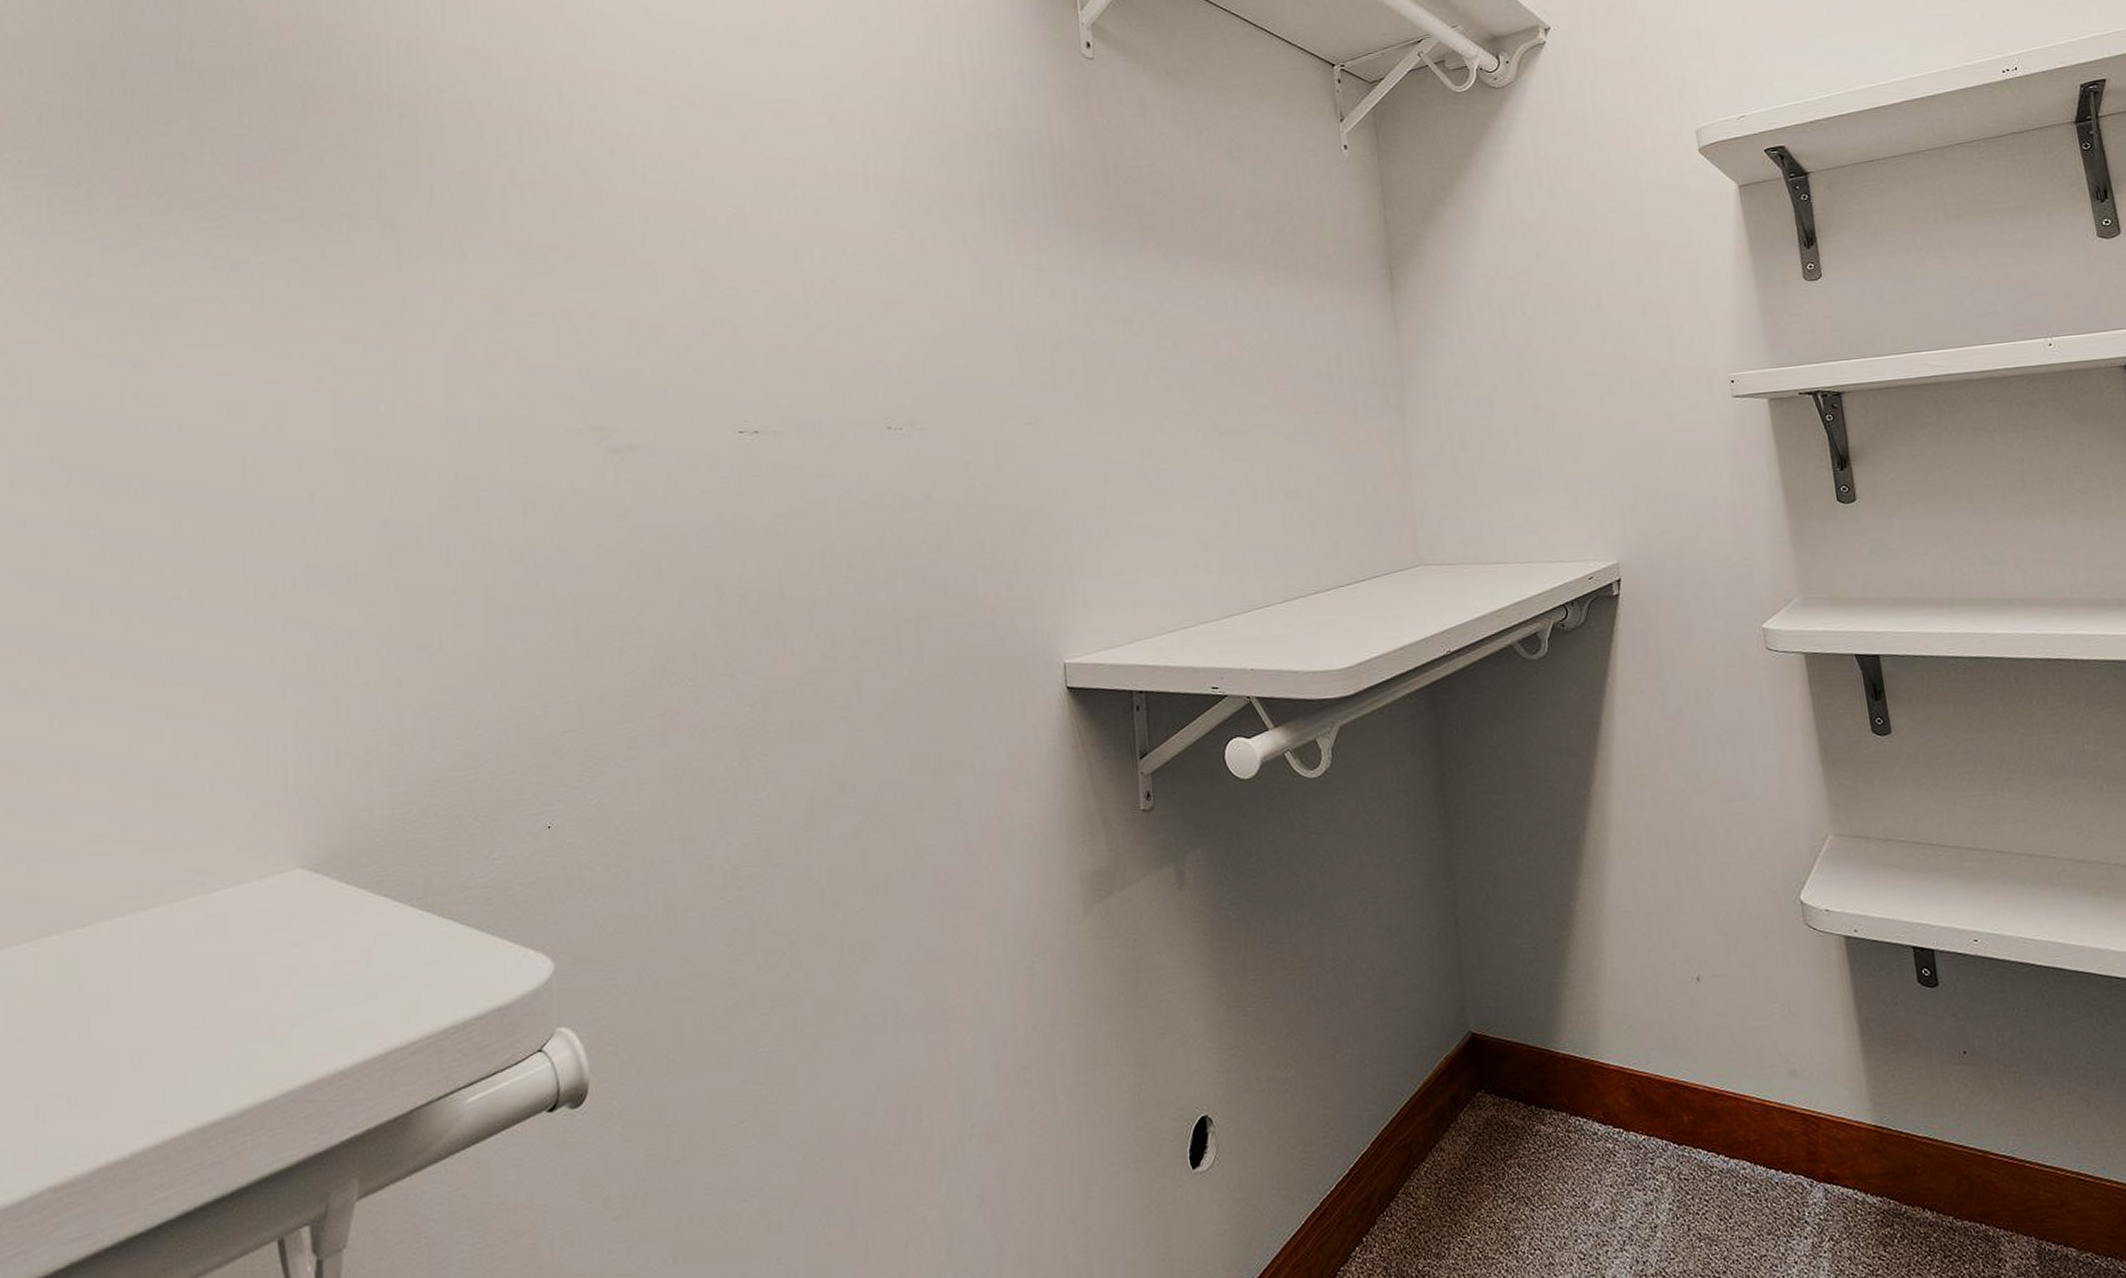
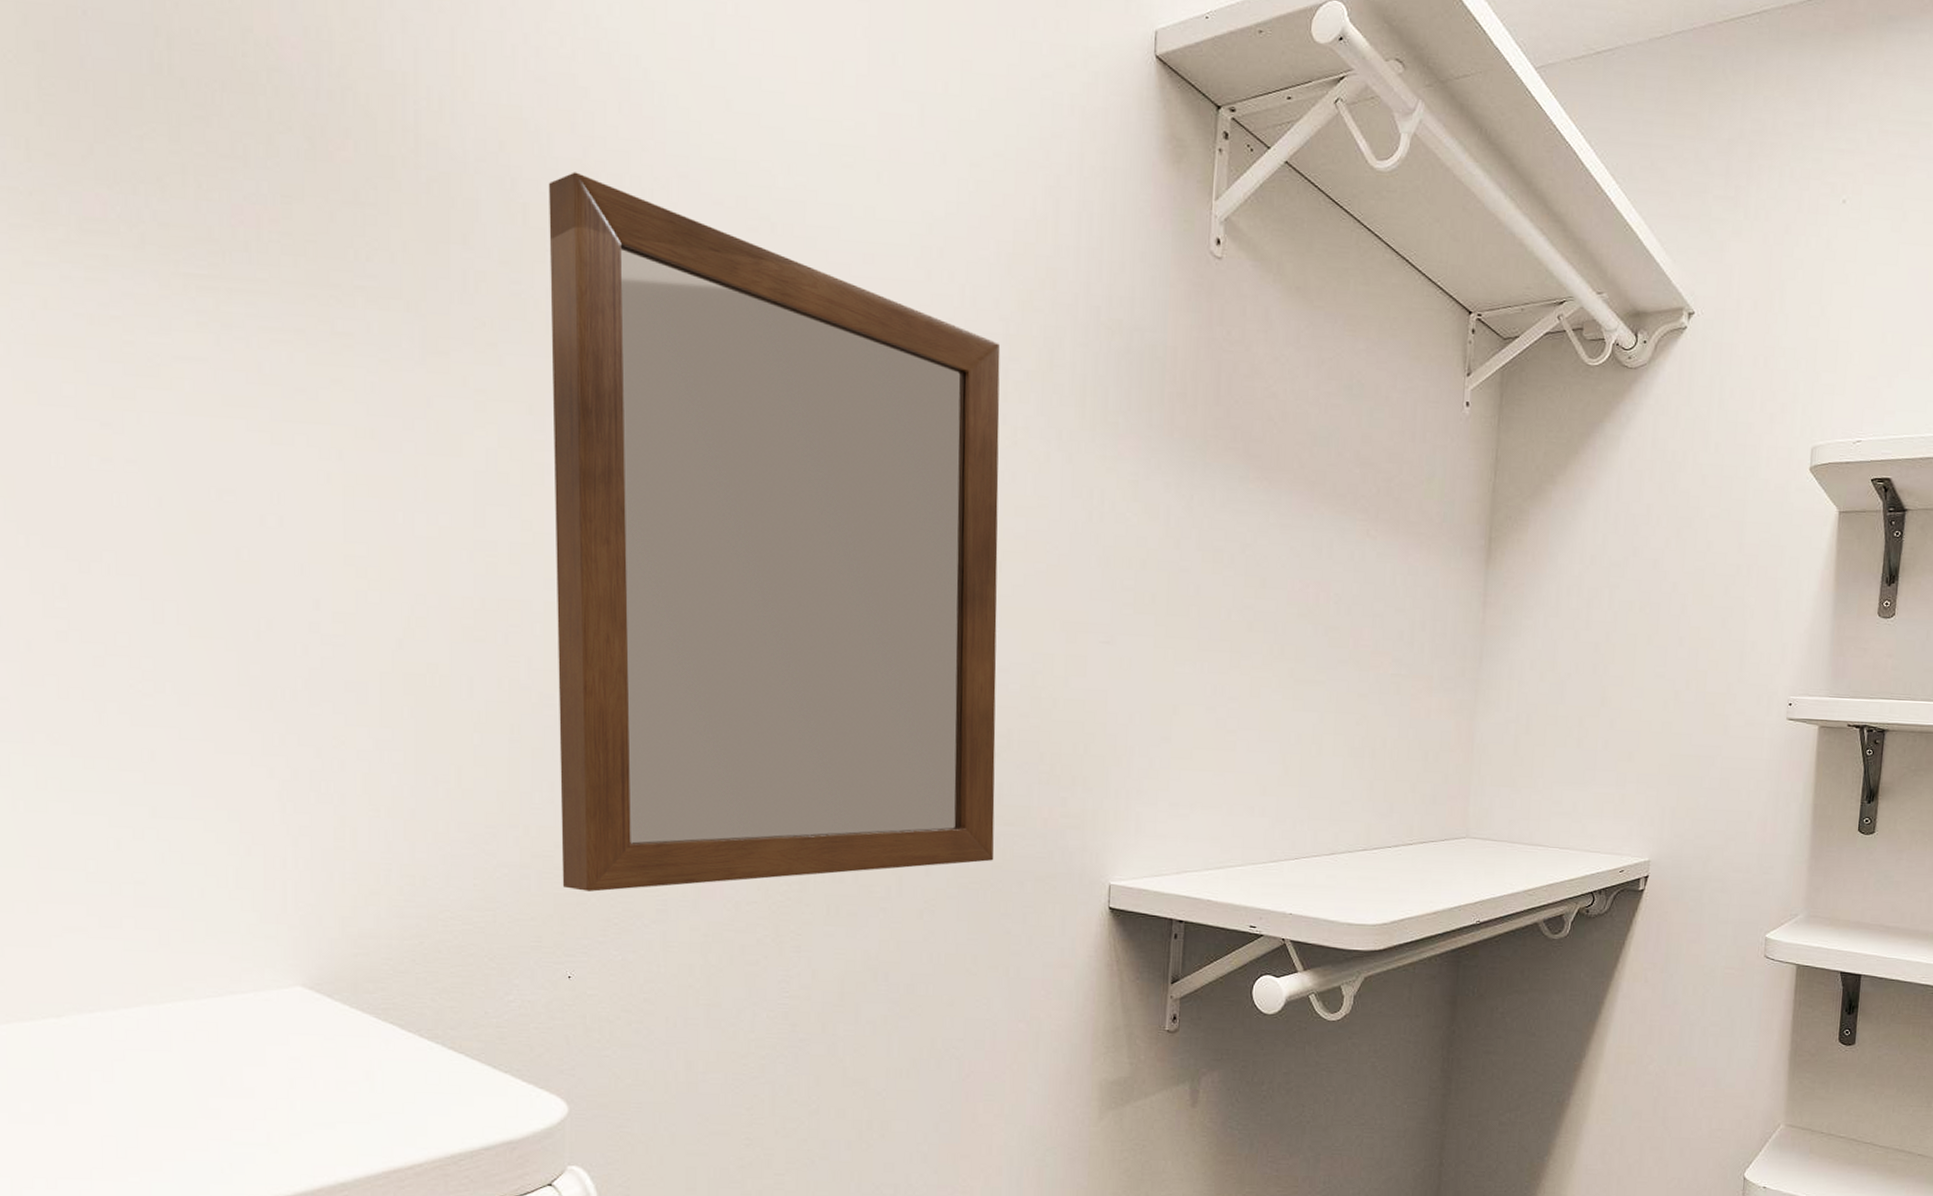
home mirror: none [499,87,948,738] -> present [548,172,1001,892]

